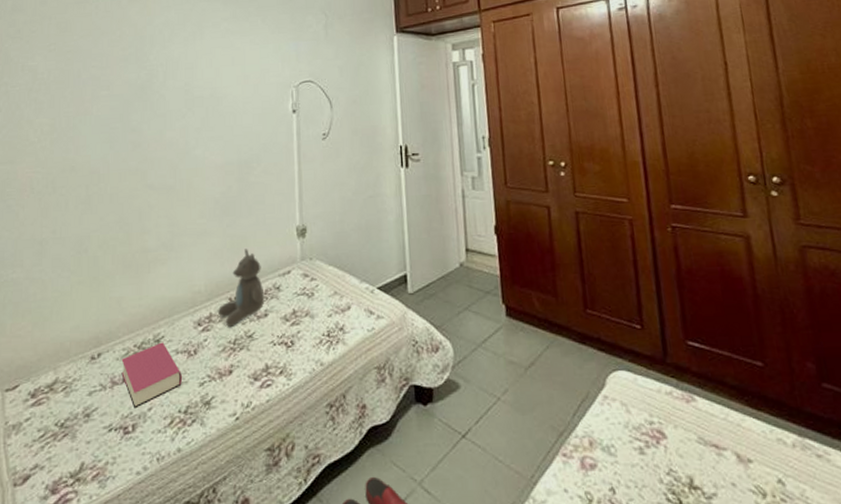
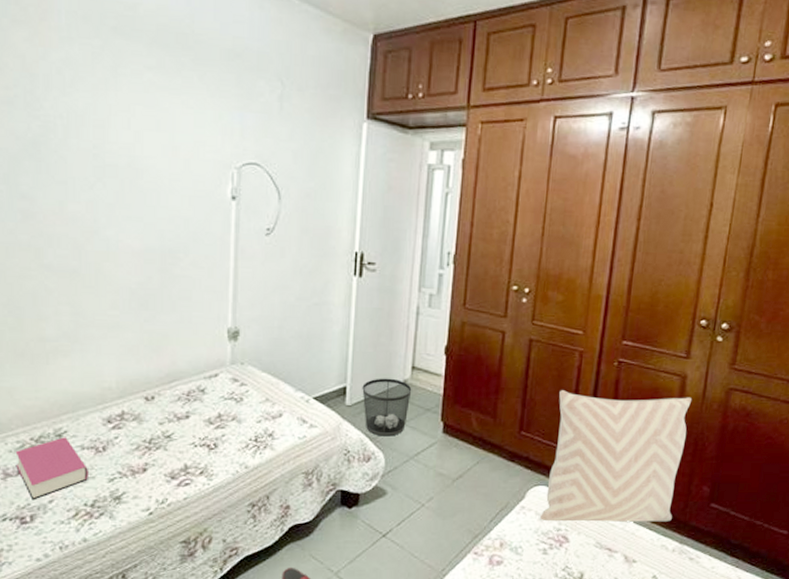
stuffed animal: present [217,249,265,327] -> none [131,347,187,426]
waste bin: none [421,262,469,324] -> present [362,378,412,437]
pillow: none [617,259,781,413] -> present [540,390,693,522]

